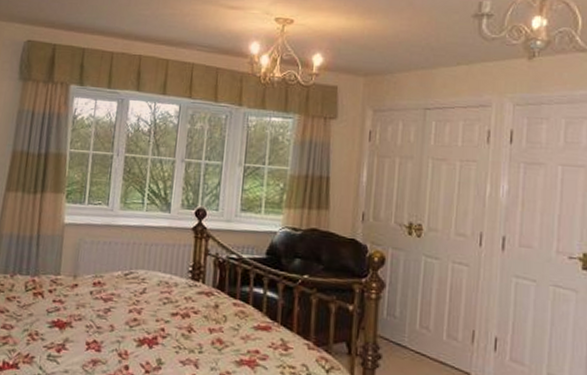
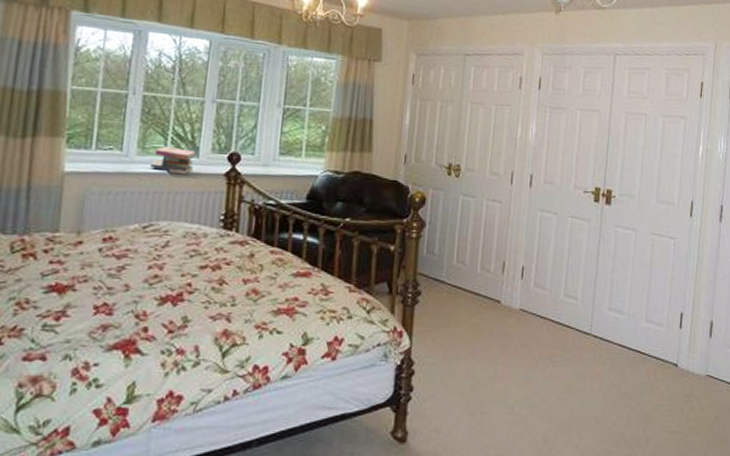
books: none [131,201,168,228] -> present [151,145,196,175]

